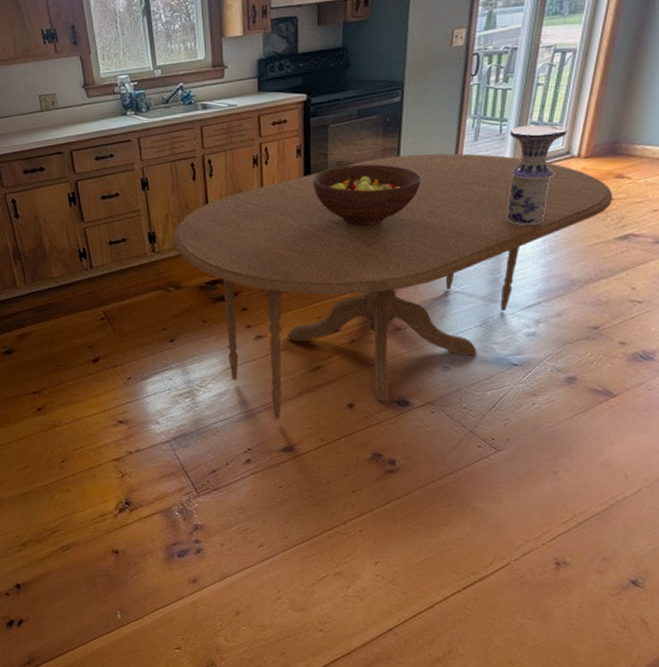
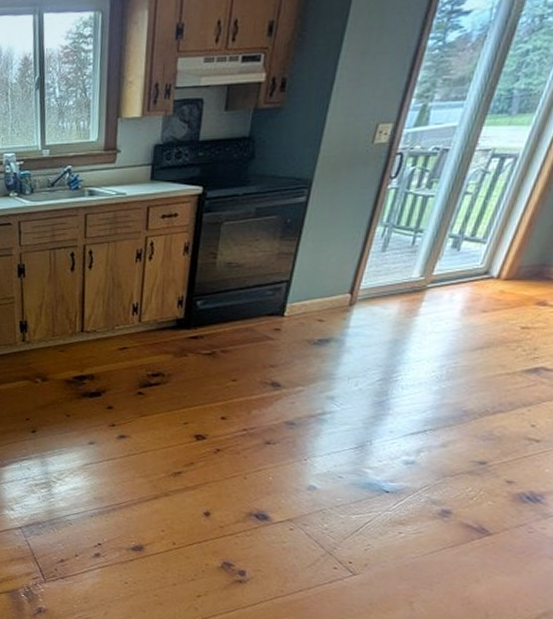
dining table: present [173,153,613,419] -> none [45,261,530,519]
fruit bowl: present [312,164,422,227] -> none [196,267,317,335]
vase: present [507,124,567,225] -> none [404,238,491,348]

